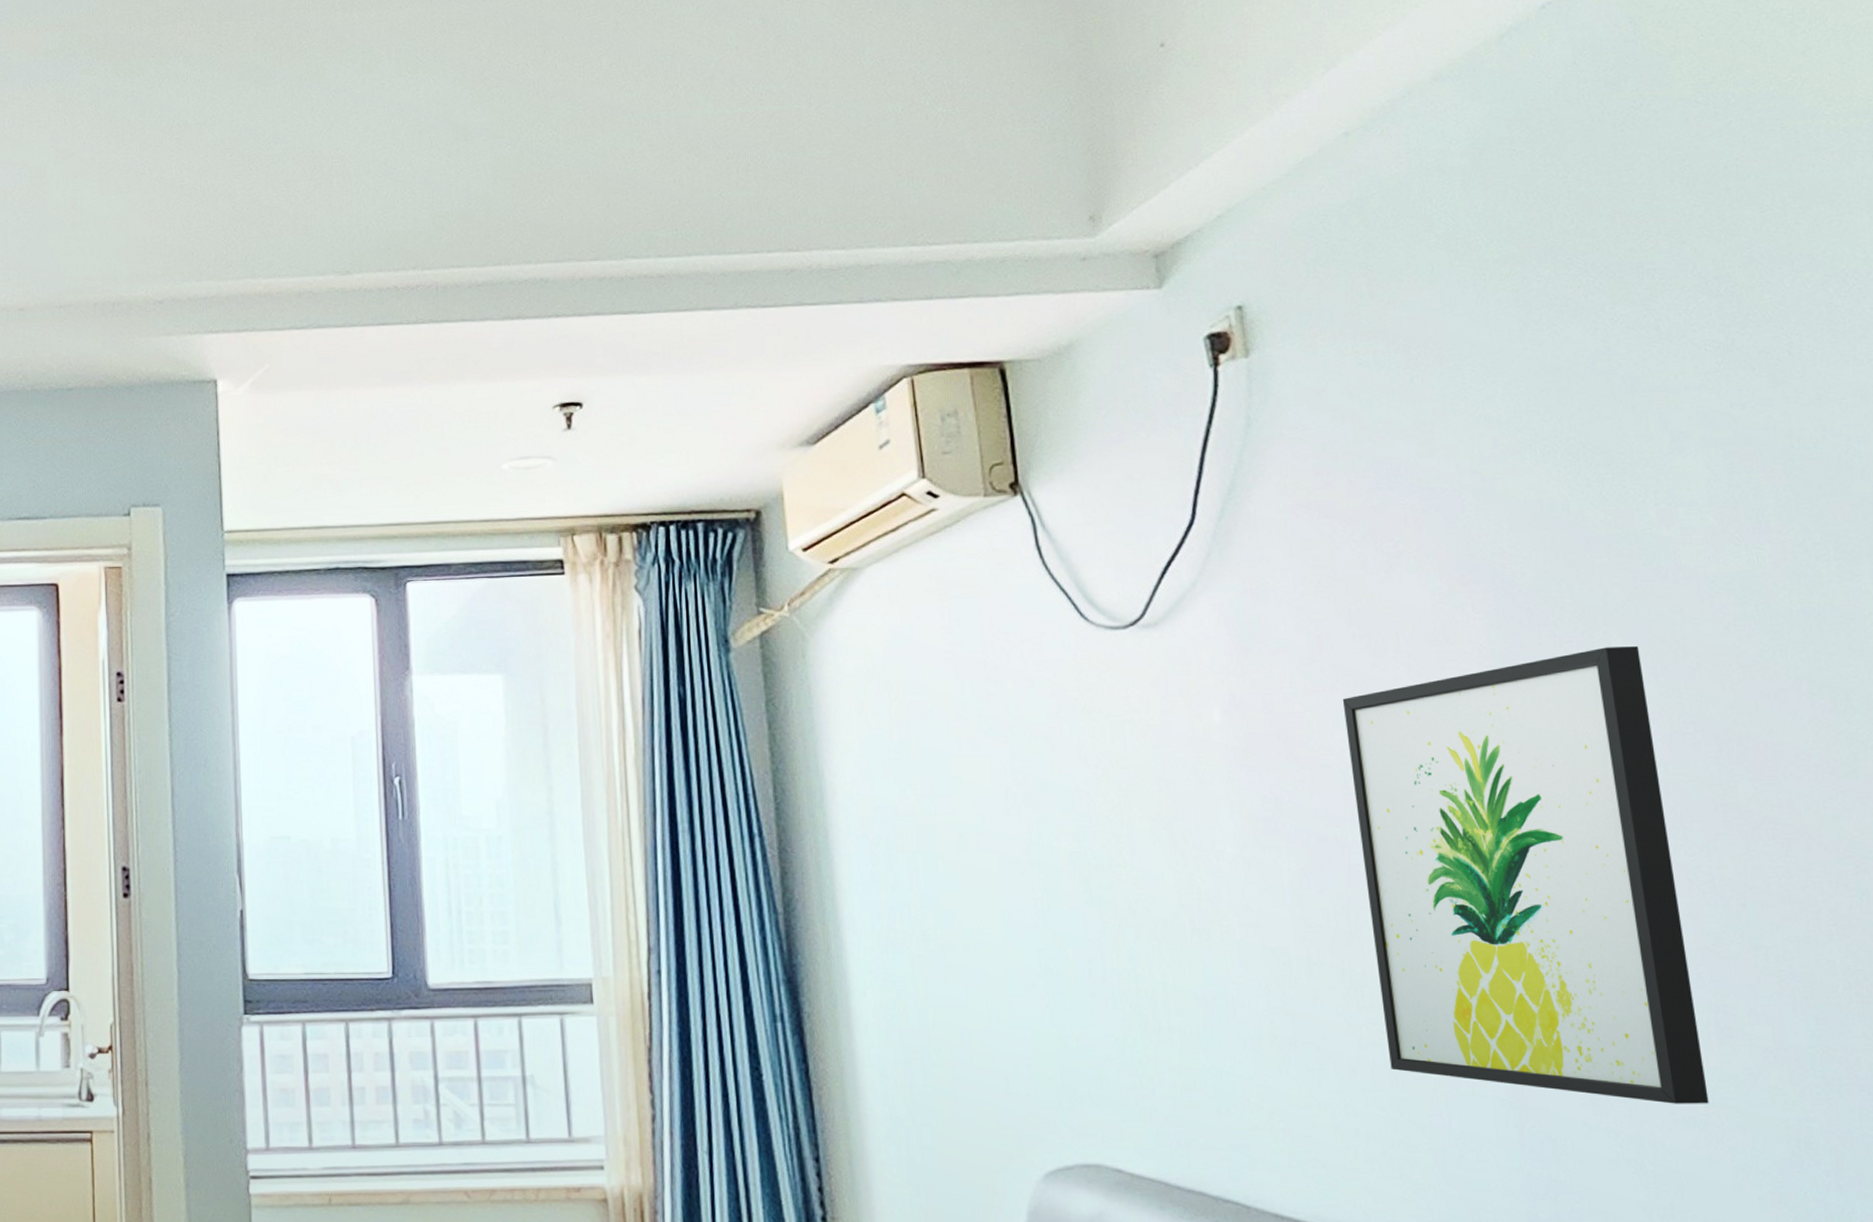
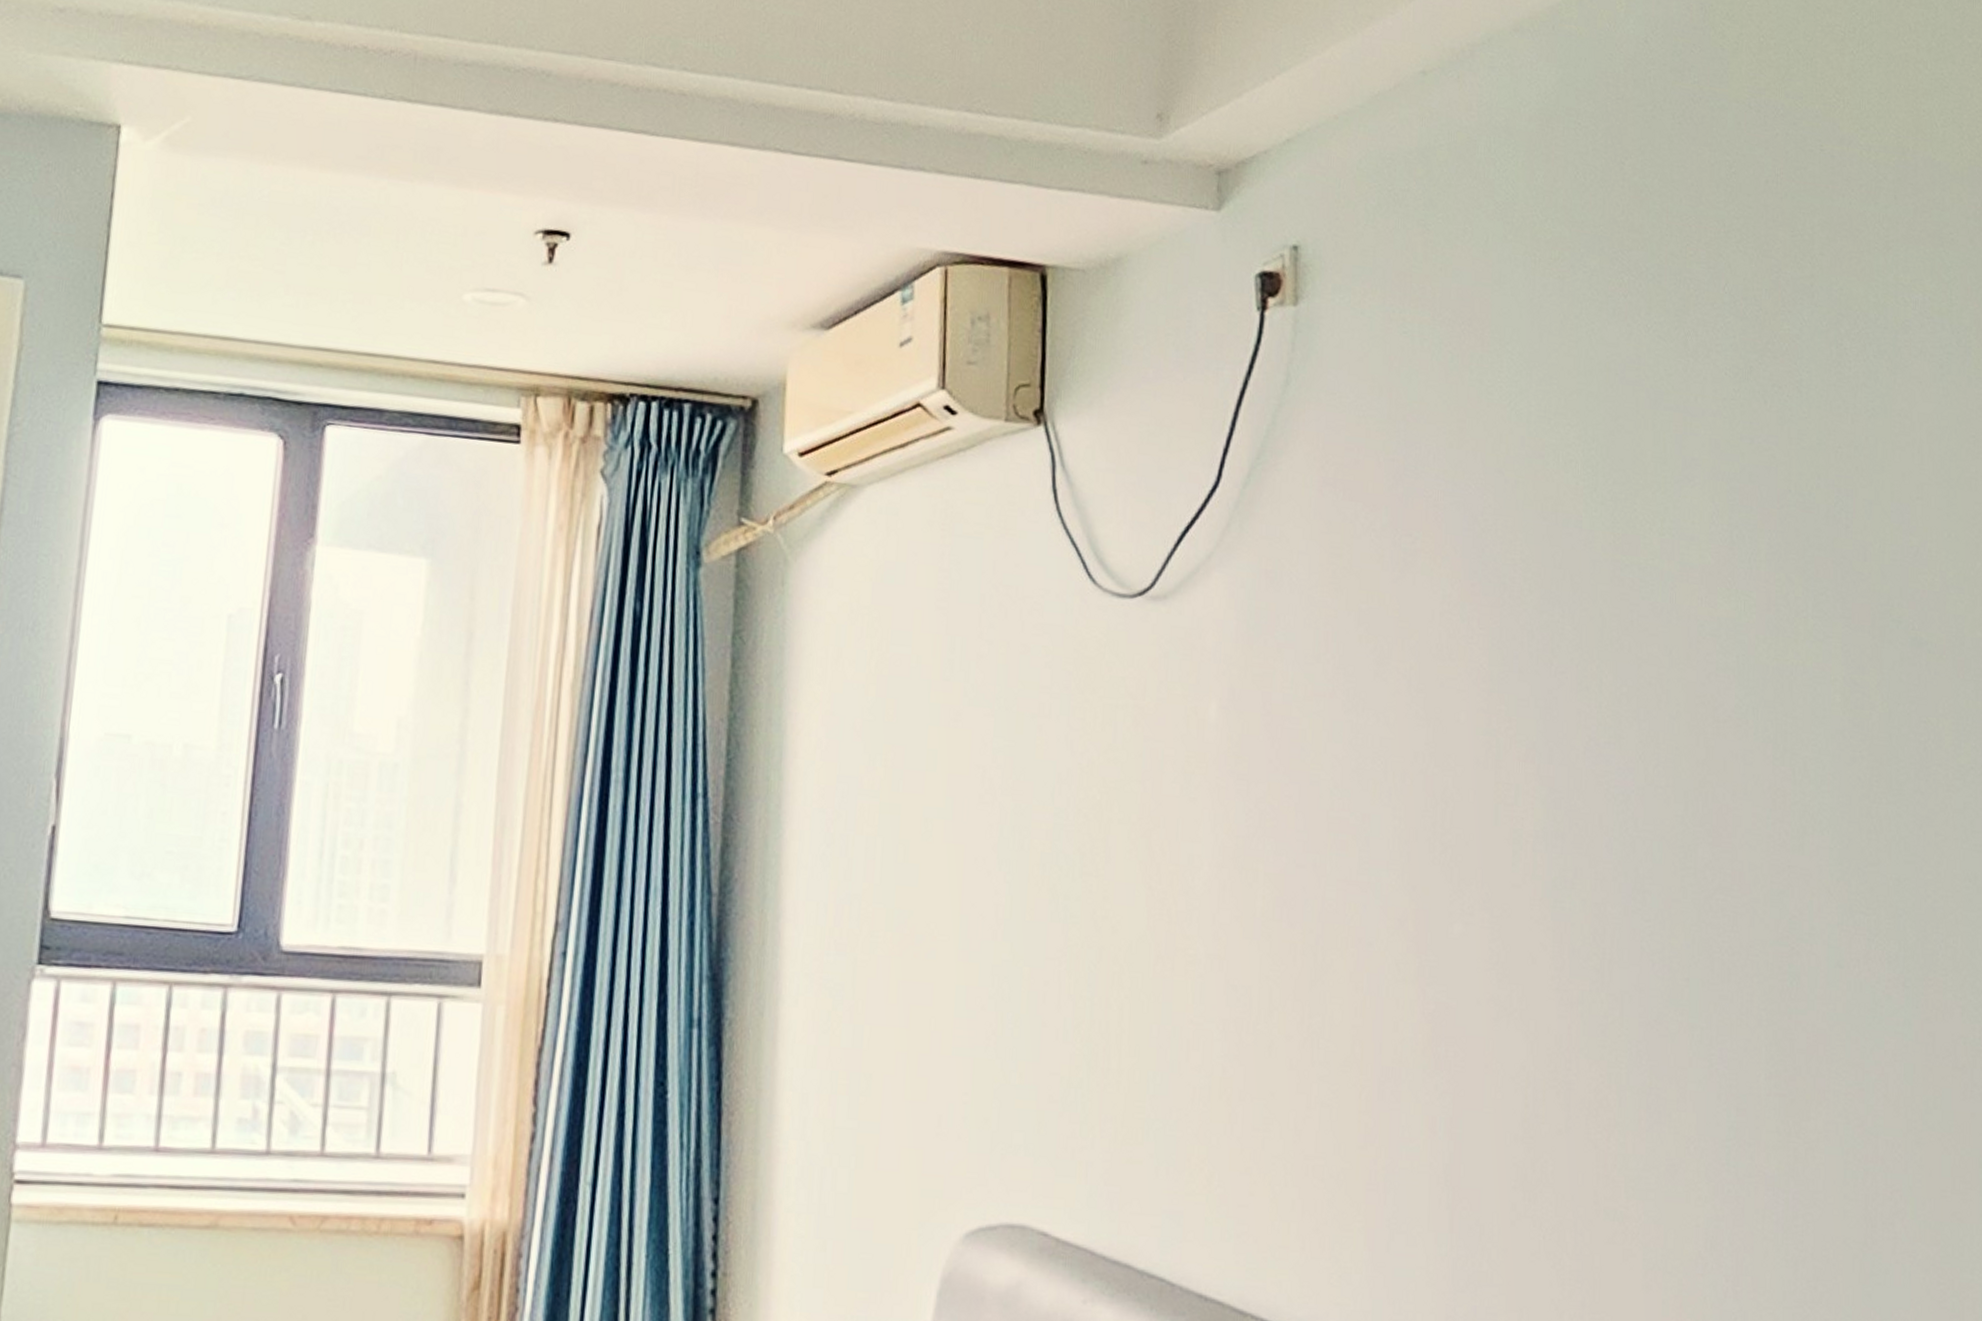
wall art: present [1342,646,1709,1104] -> none [1335,683,1631,1195]

